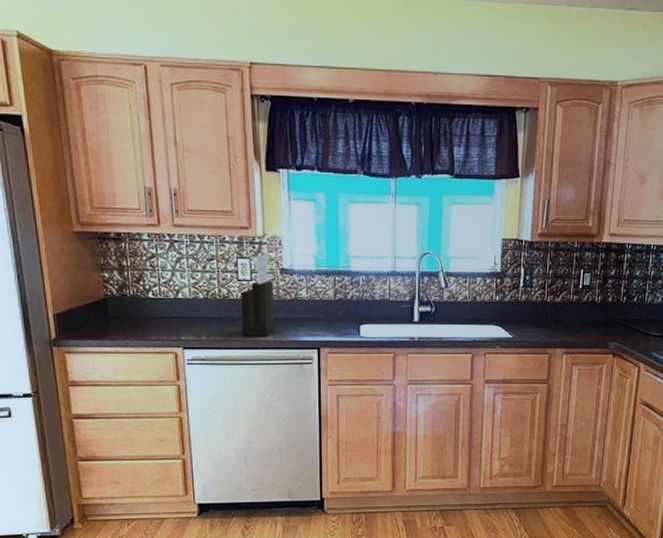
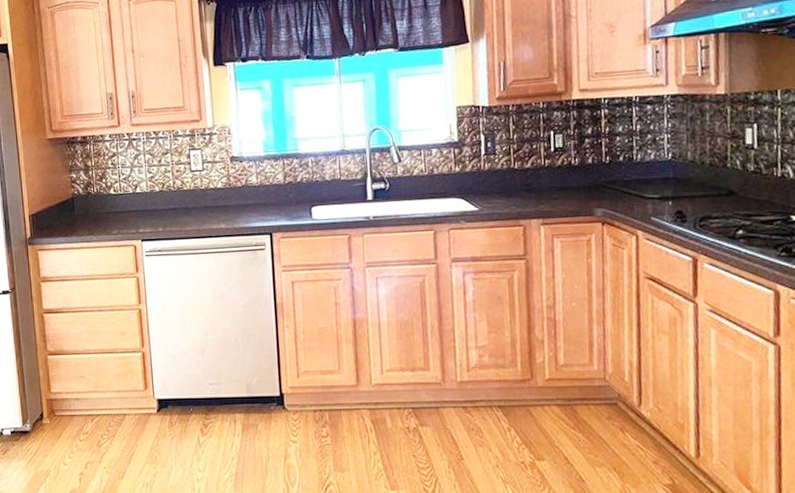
knife block: present [241,255,275,336] -> none [194,145,227,225]

